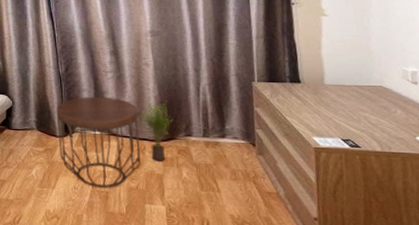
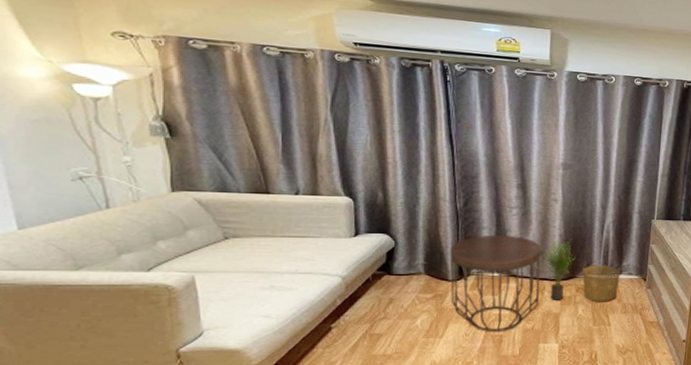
basket: none [181,127,225,167] -> present [581,265,621,302]

